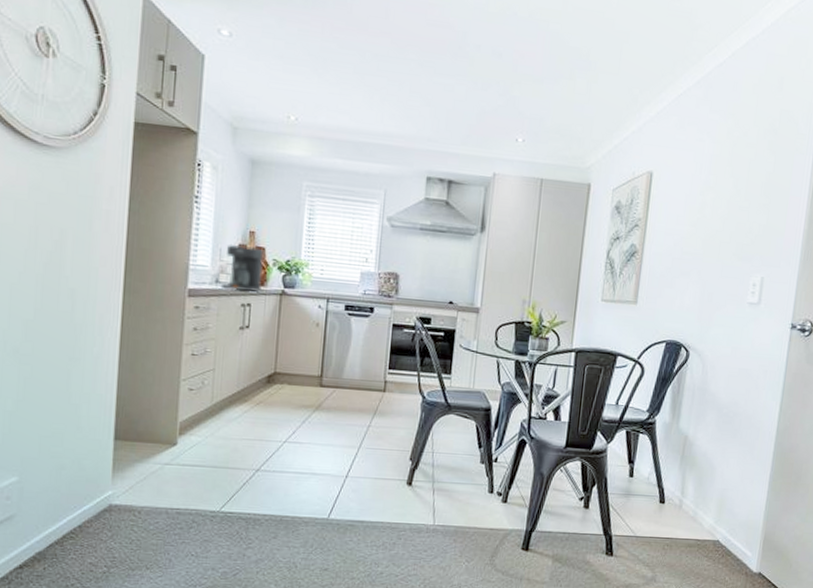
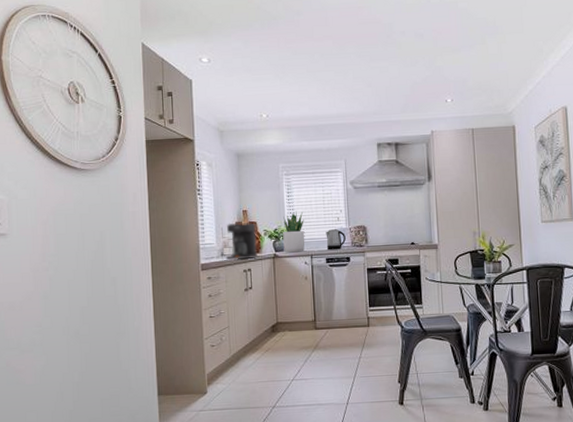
planter: none [295,242,325,293] -> present [283,211,305,253]
kettle: none [347,271,373,297] -> present [325,229,346,250]

